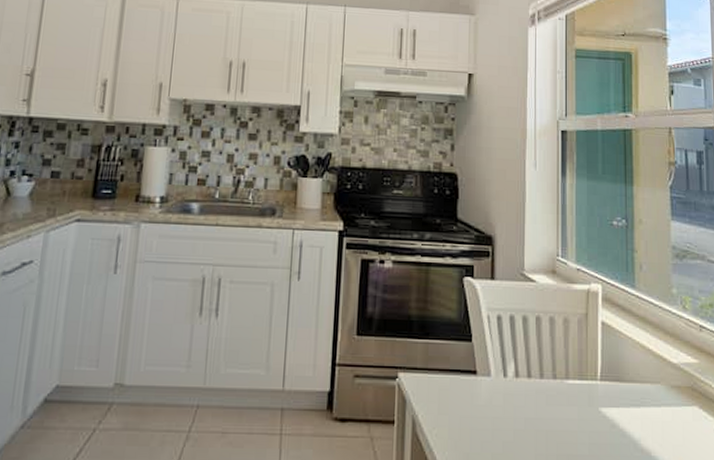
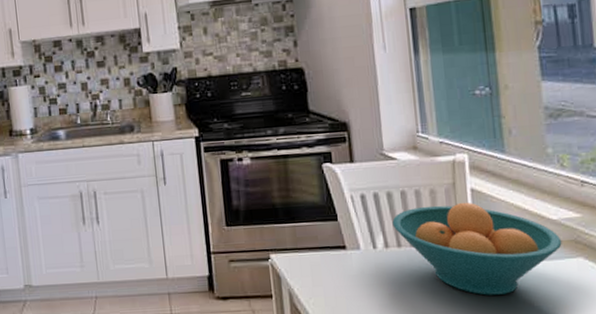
fruit bowl: none [525,335,680,440] -> present [392,202,562,296]

